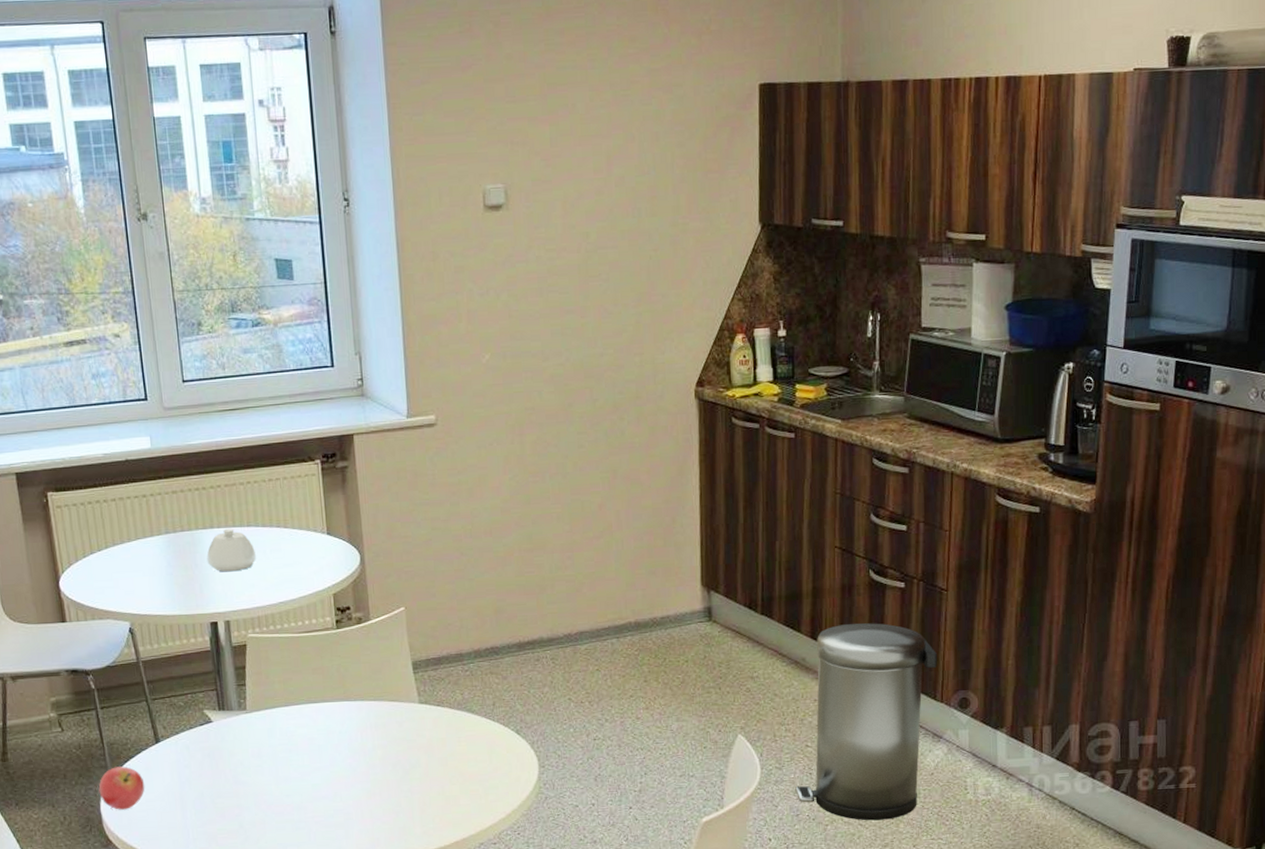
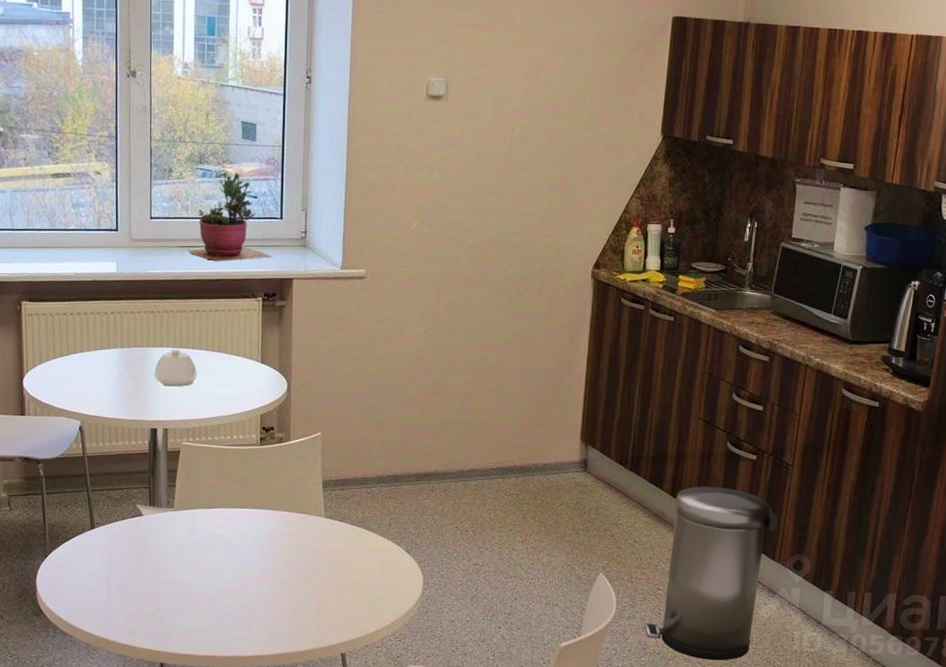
fruit: present [98,766,145,810] -> none [36,546,78,585]
succulent plant: none [227,318,329,424] -> present [185,172,274,262]

